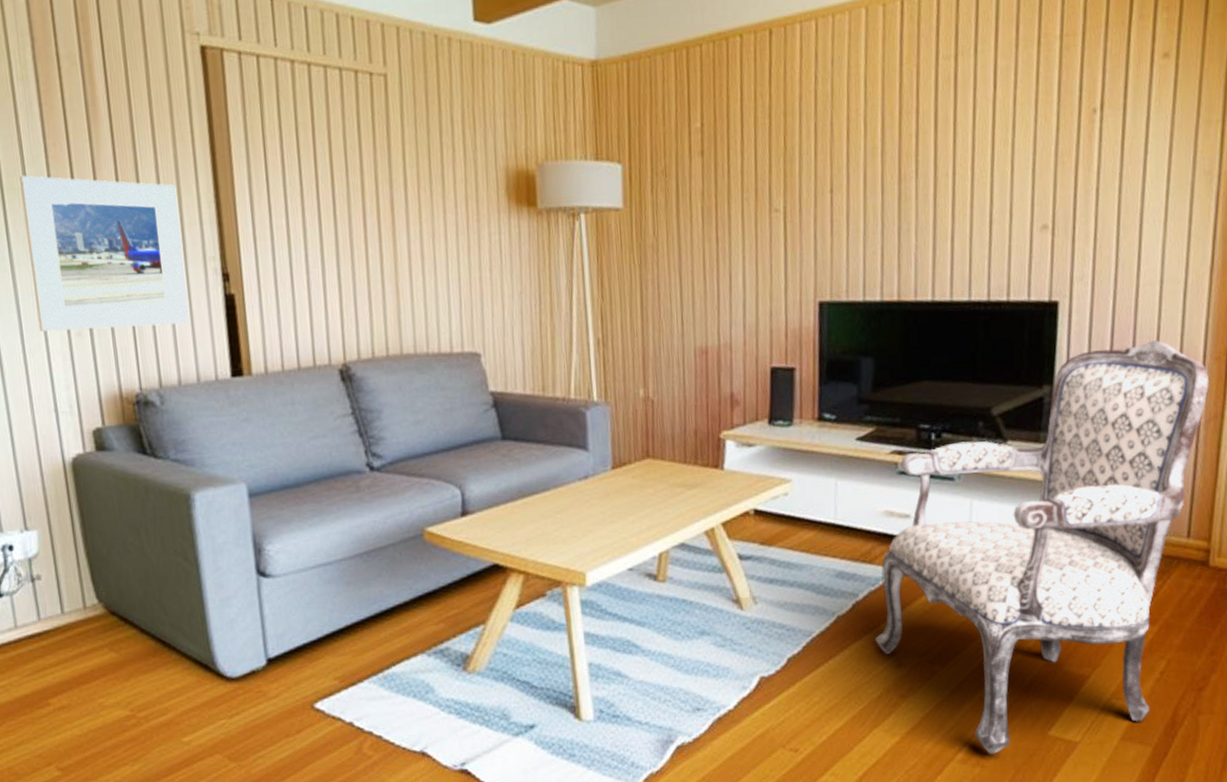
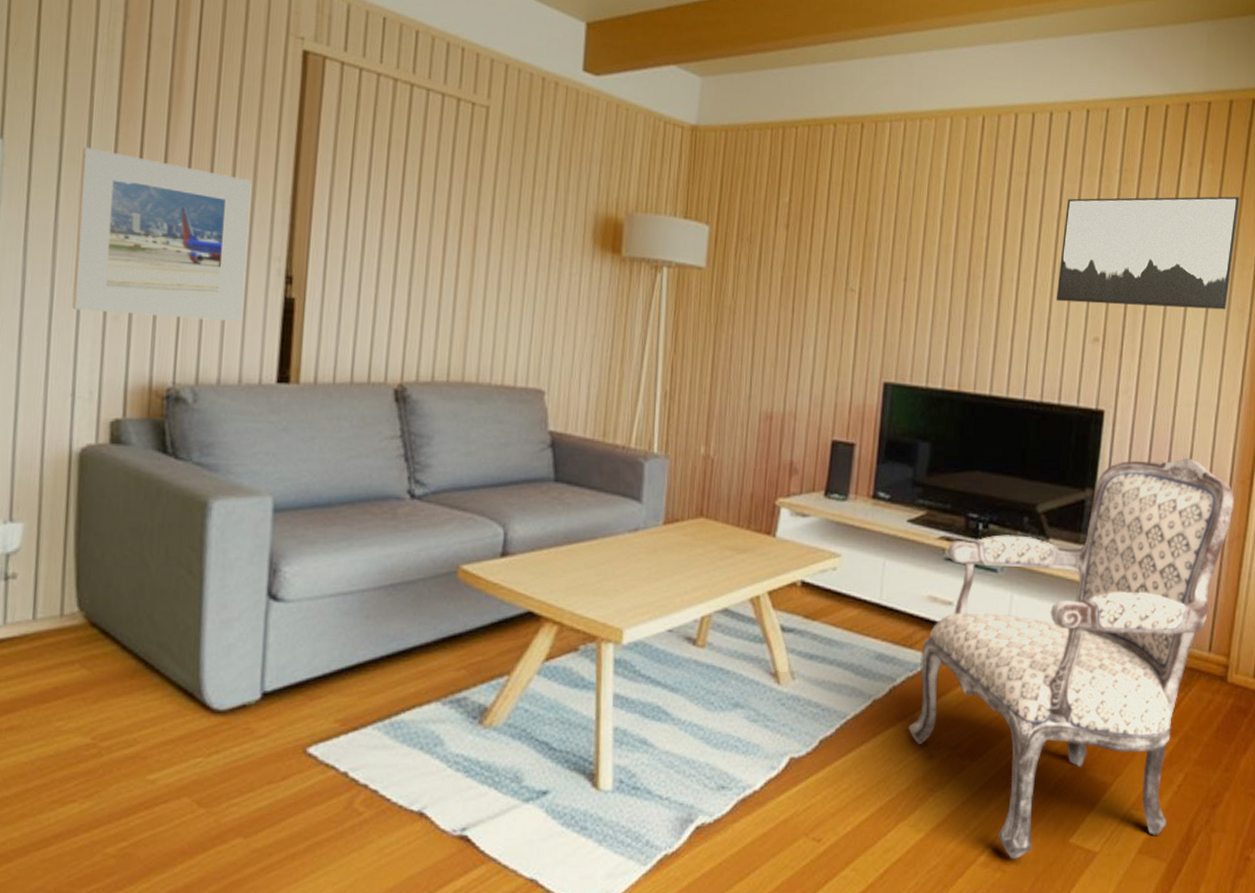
wall art: none [997,45,1202,192] -> present [1056,196,1240,310]

